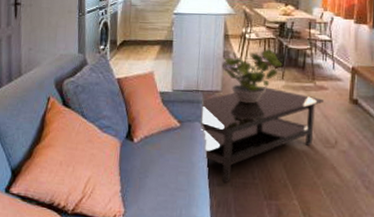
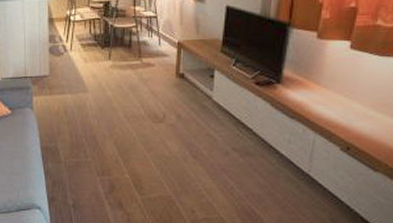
coffee table: present [201,87,323,183] -> none [30,68,150,164]
potted plant: present [224,49,283,104] -> none [50,30,109,86]

